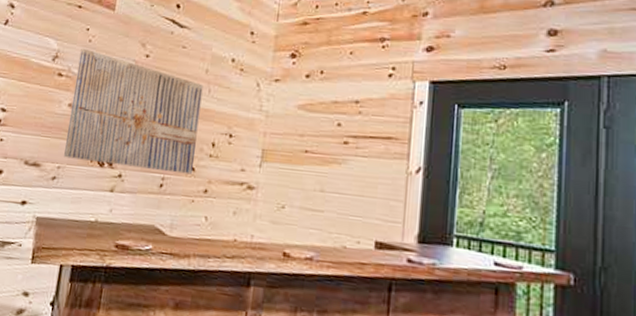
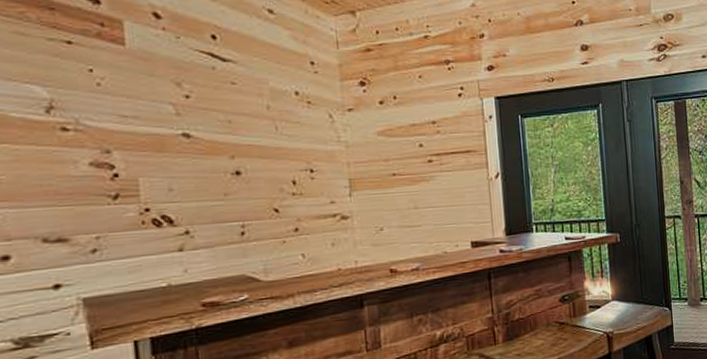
wall art: present [63,48,203,175] -> none [87,94,277,226]

